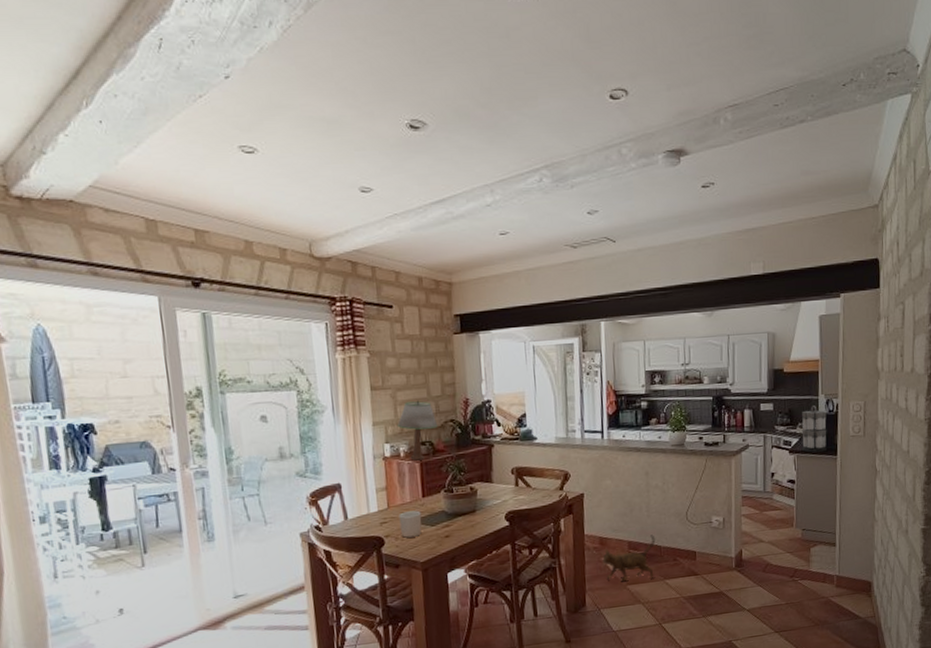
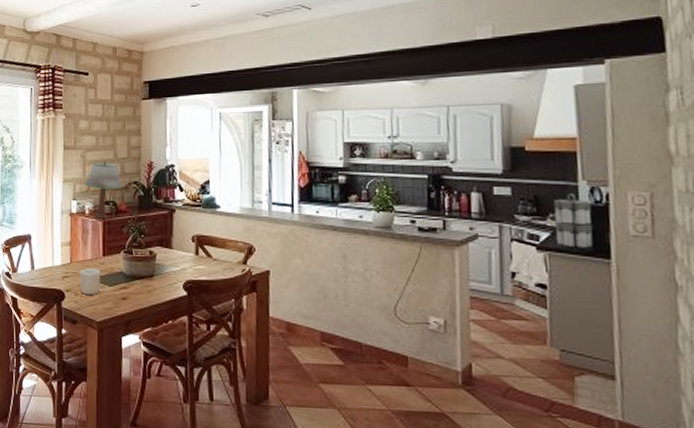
cat: present [602,535,656,582] -> none [289,328,355,381]

